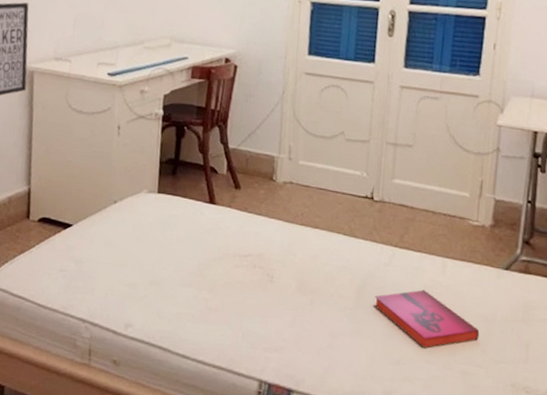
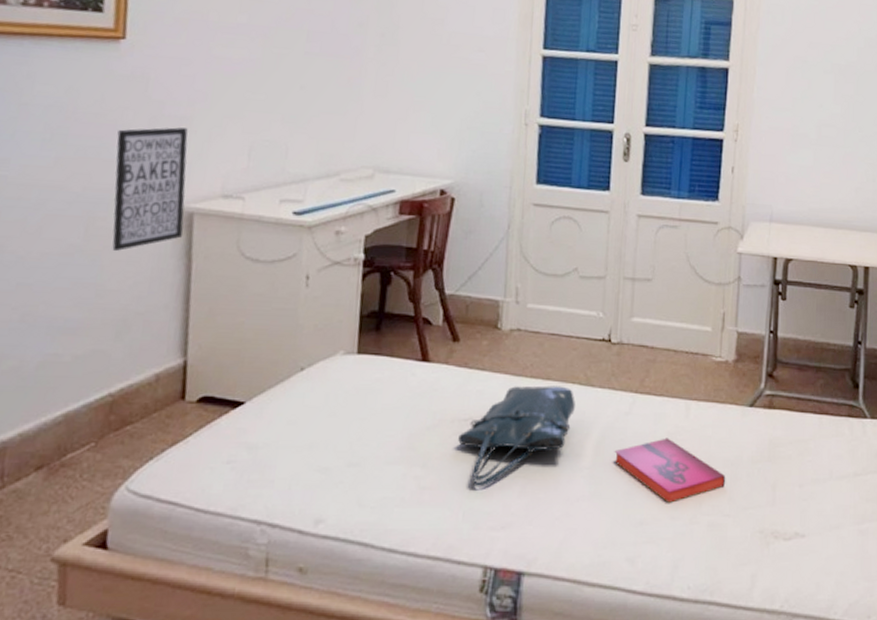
tote bag: none [239,231,340,314] -> present [458,385,575,488]

